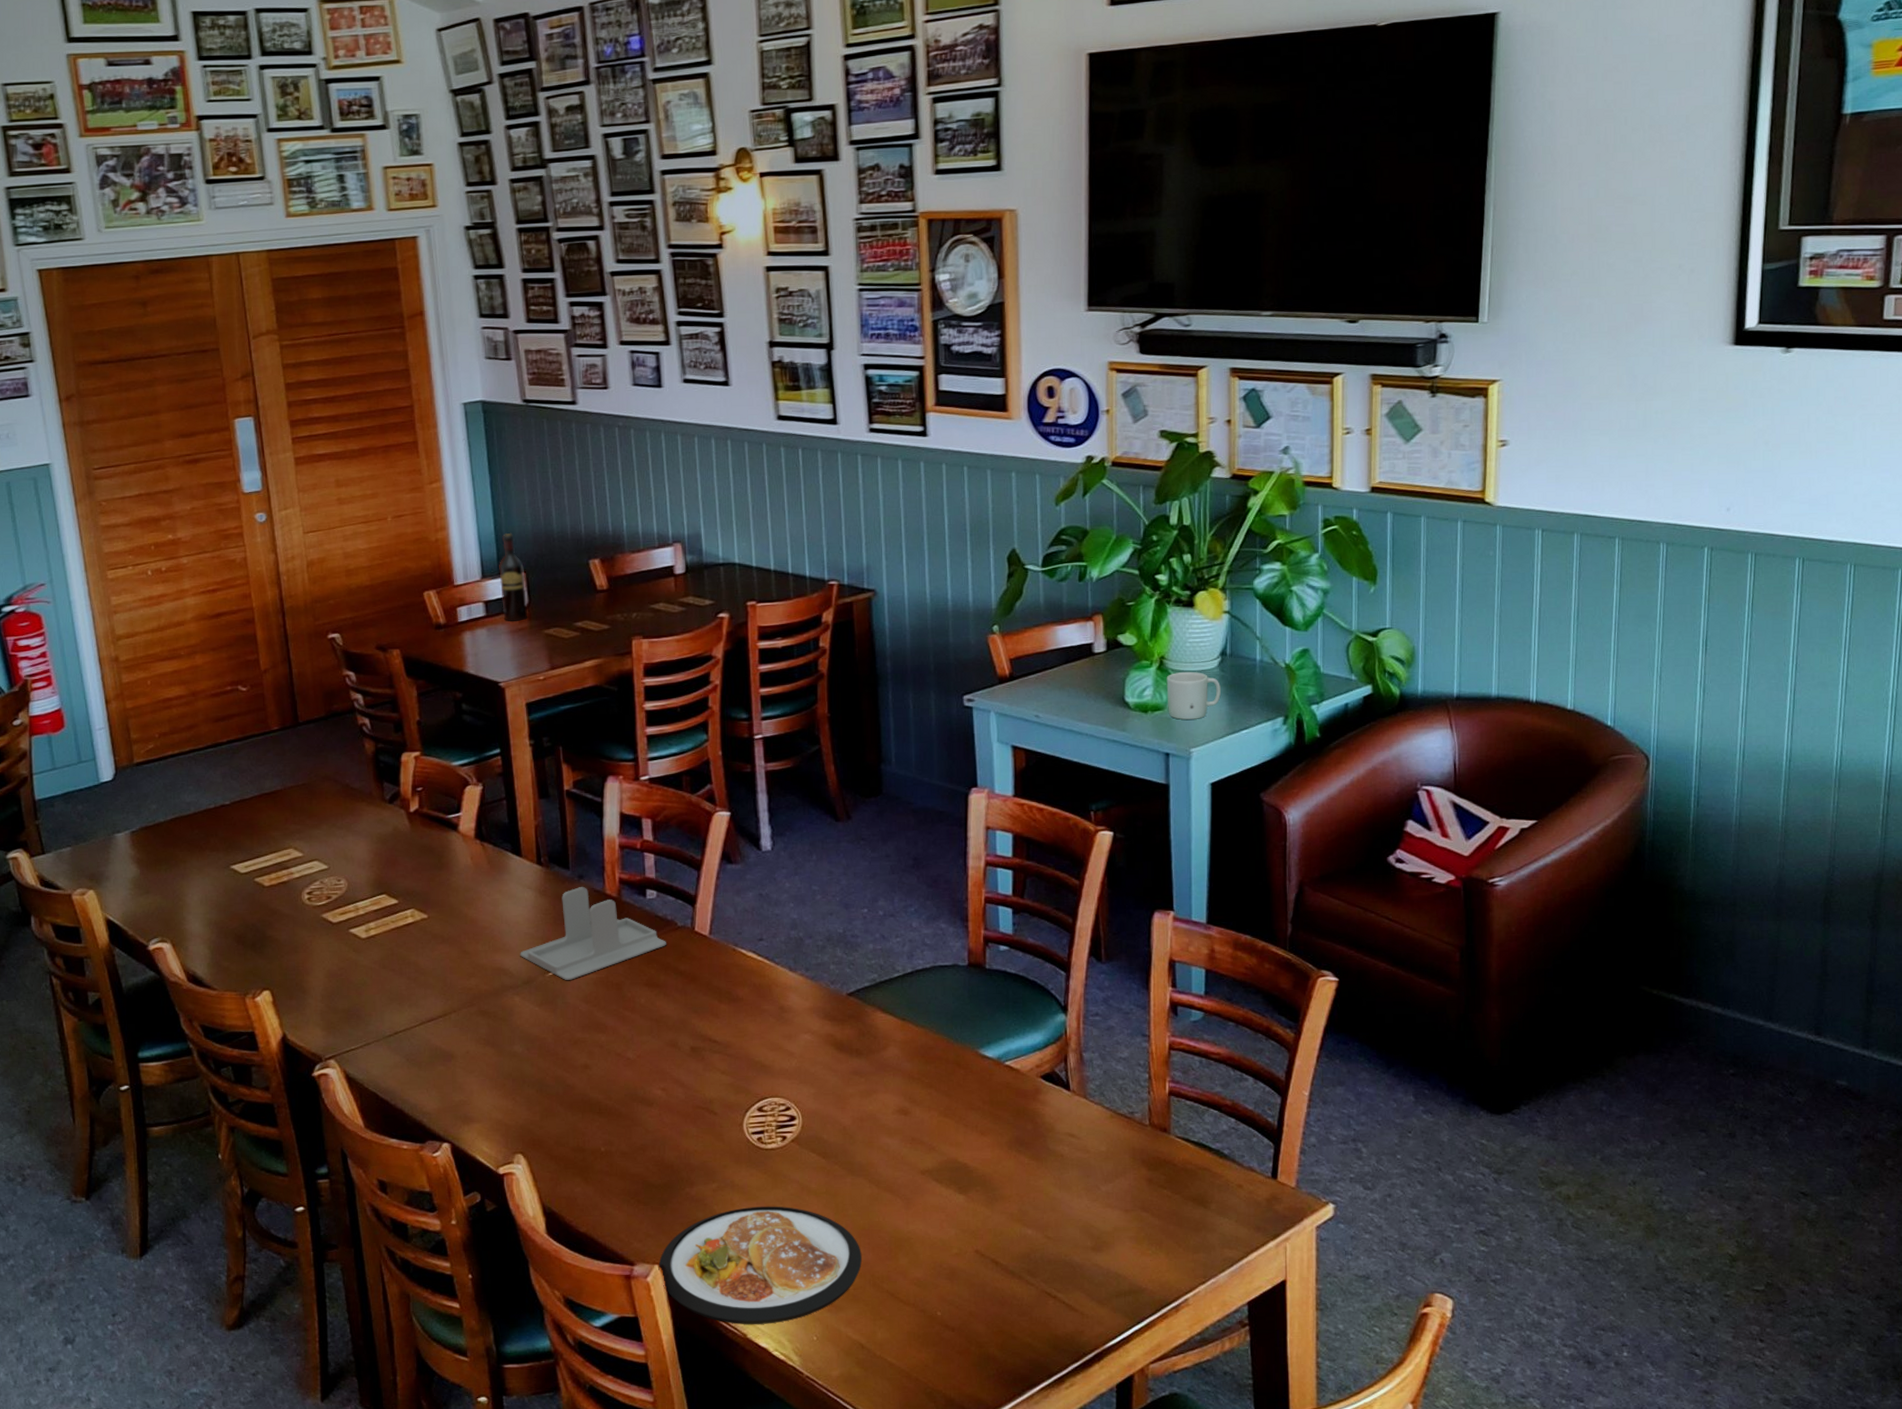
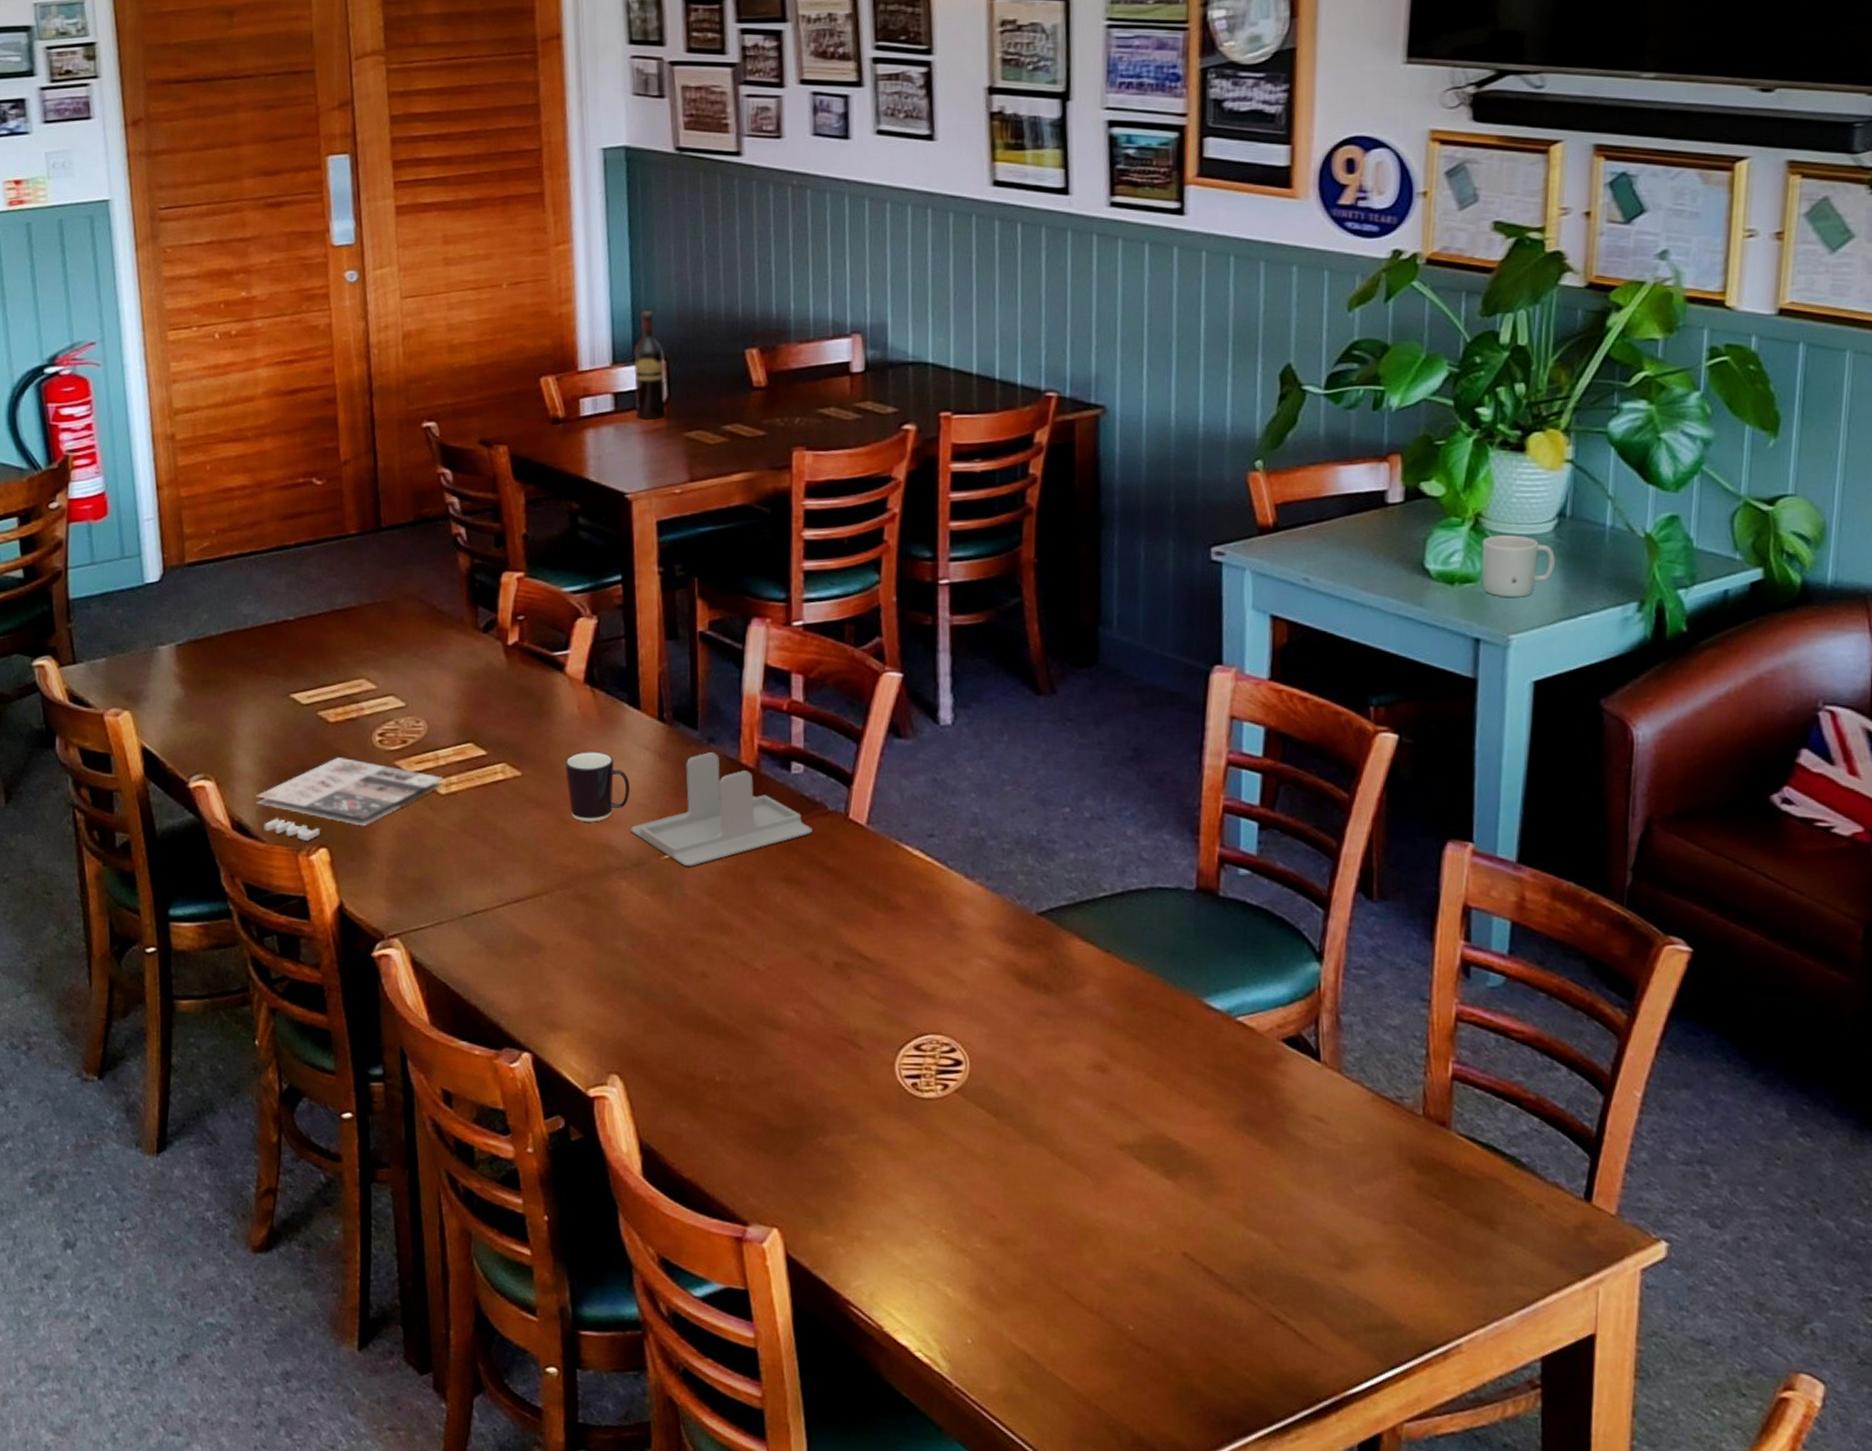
magazine: none [207,915,364,986] -> present [256,757,444,841]
mug: none [463,893,517,951] -> present [565,751,630,823]
dish: present [658,1206,862,1324] -> none [778,1168,1036,1317]

